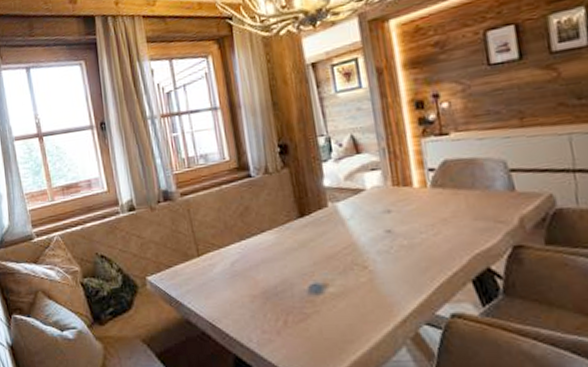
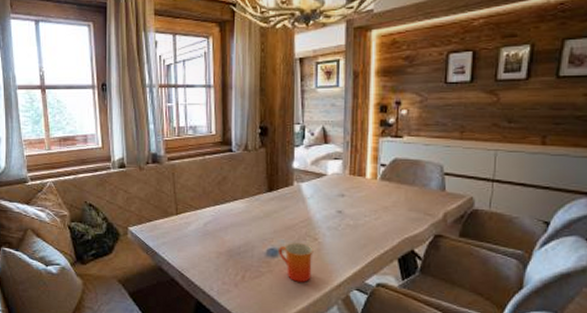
mug: none [322,273,368,322] -> present [279,242,314,282]

